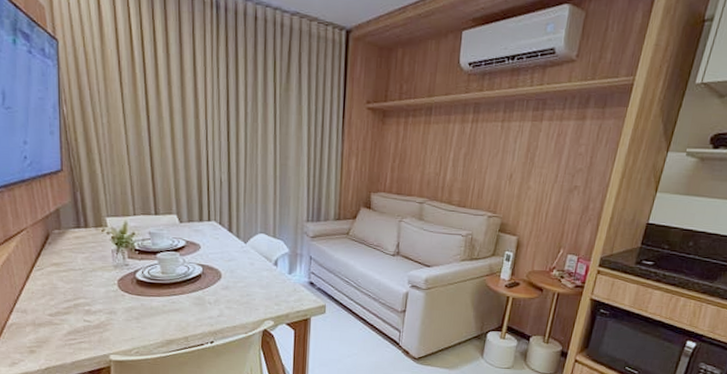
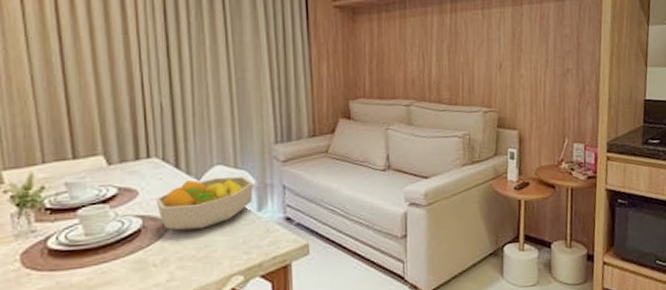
fruit bowl: none [212,242,287,281] -> present [155,177,253,231]

